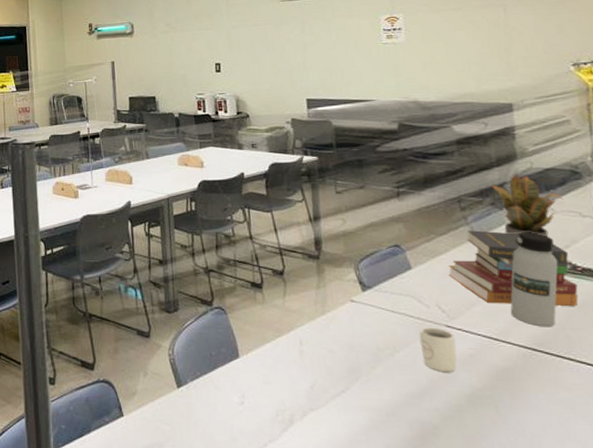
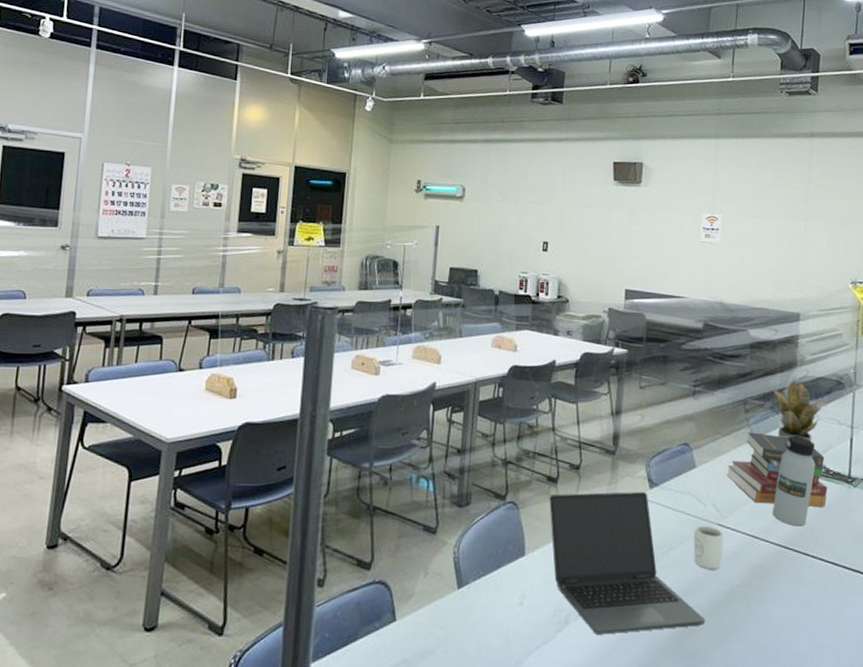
laptop: none [256,294,447,435] -> present [549,491,706,635]

